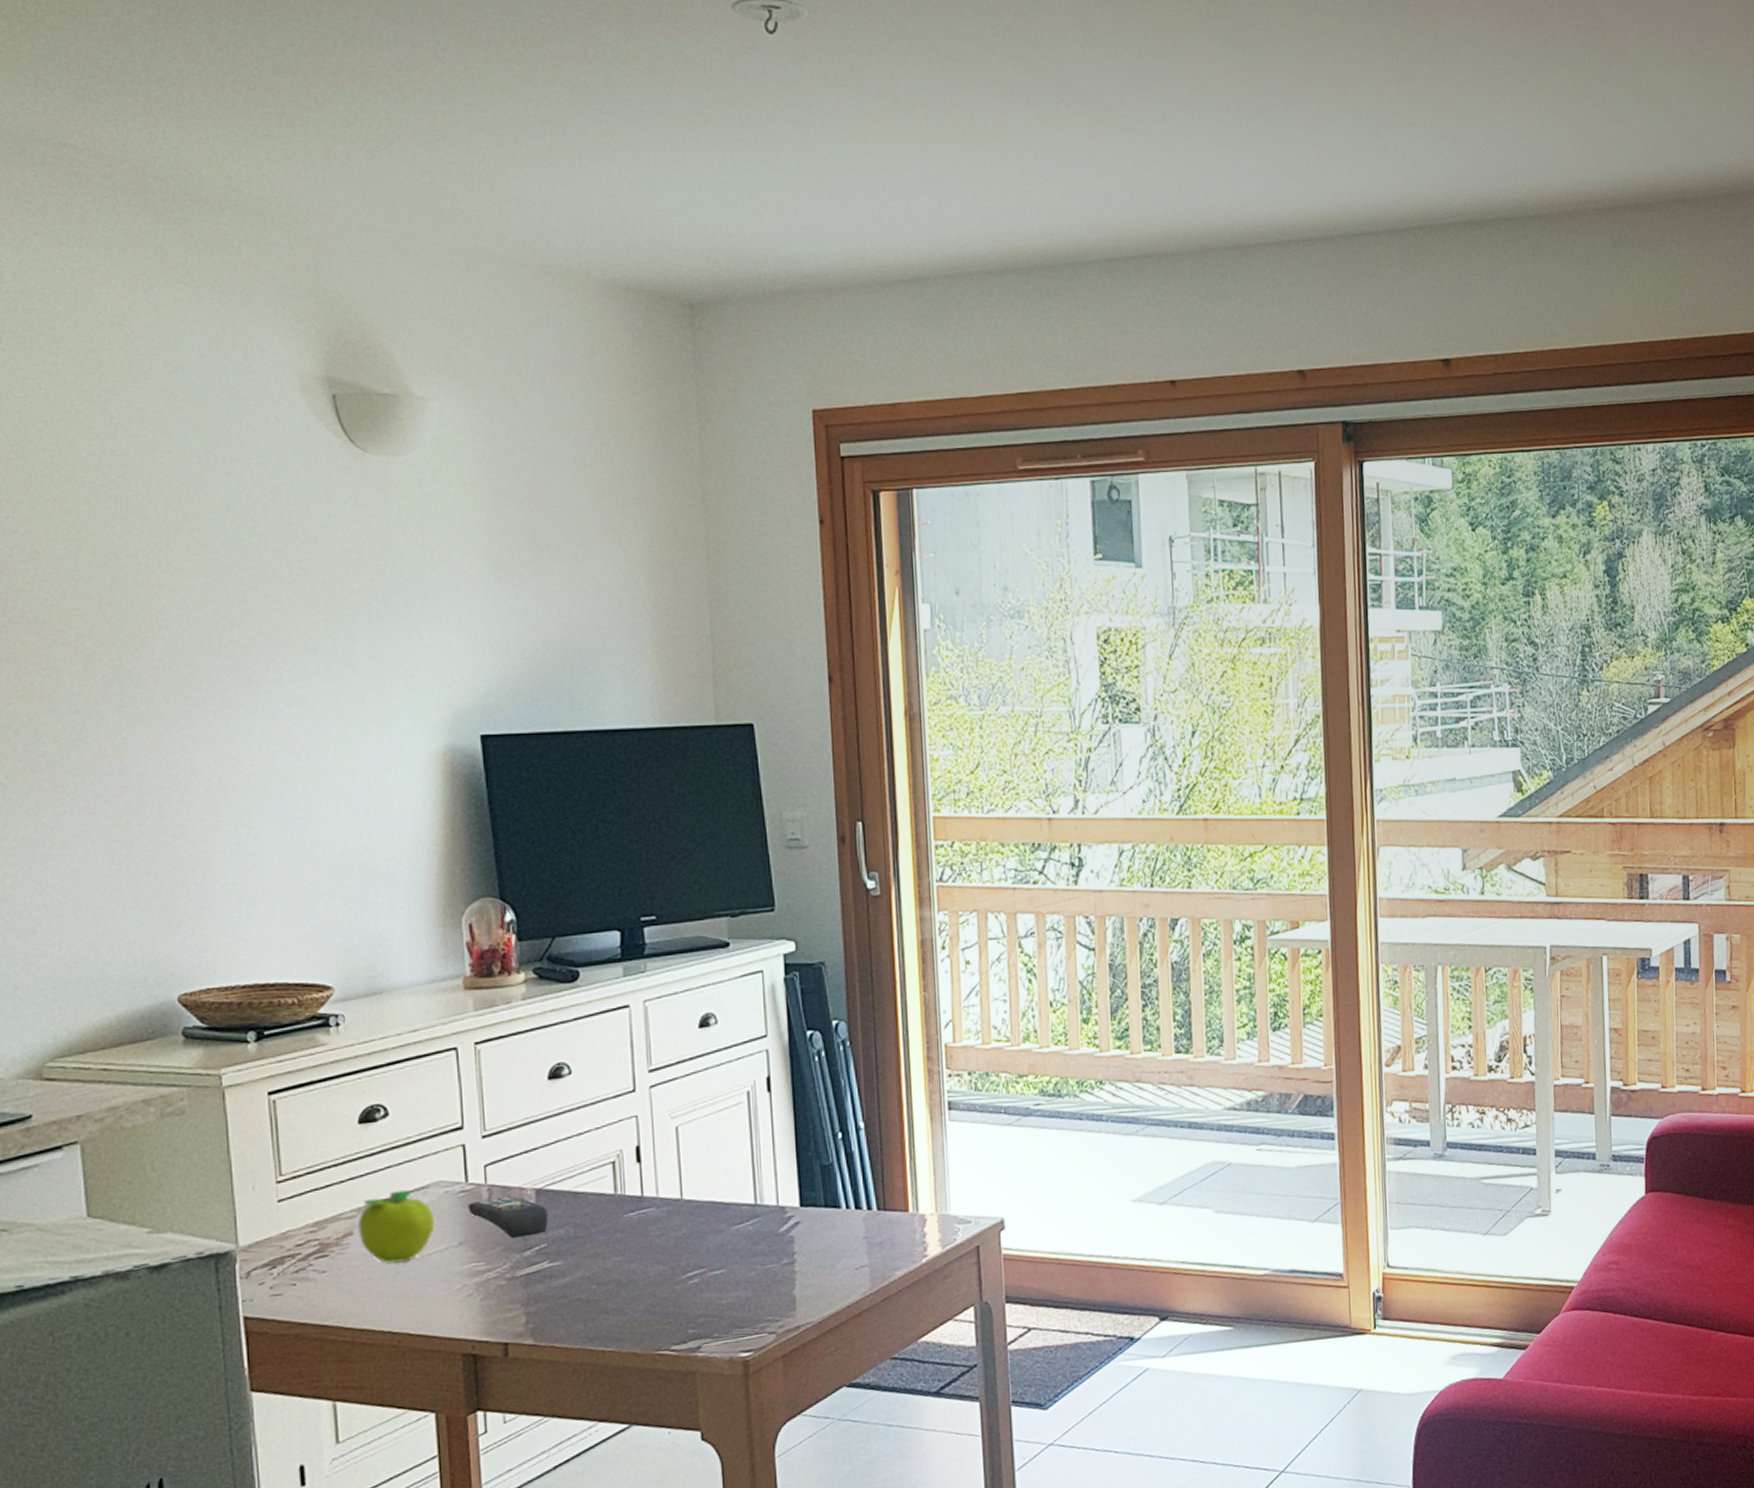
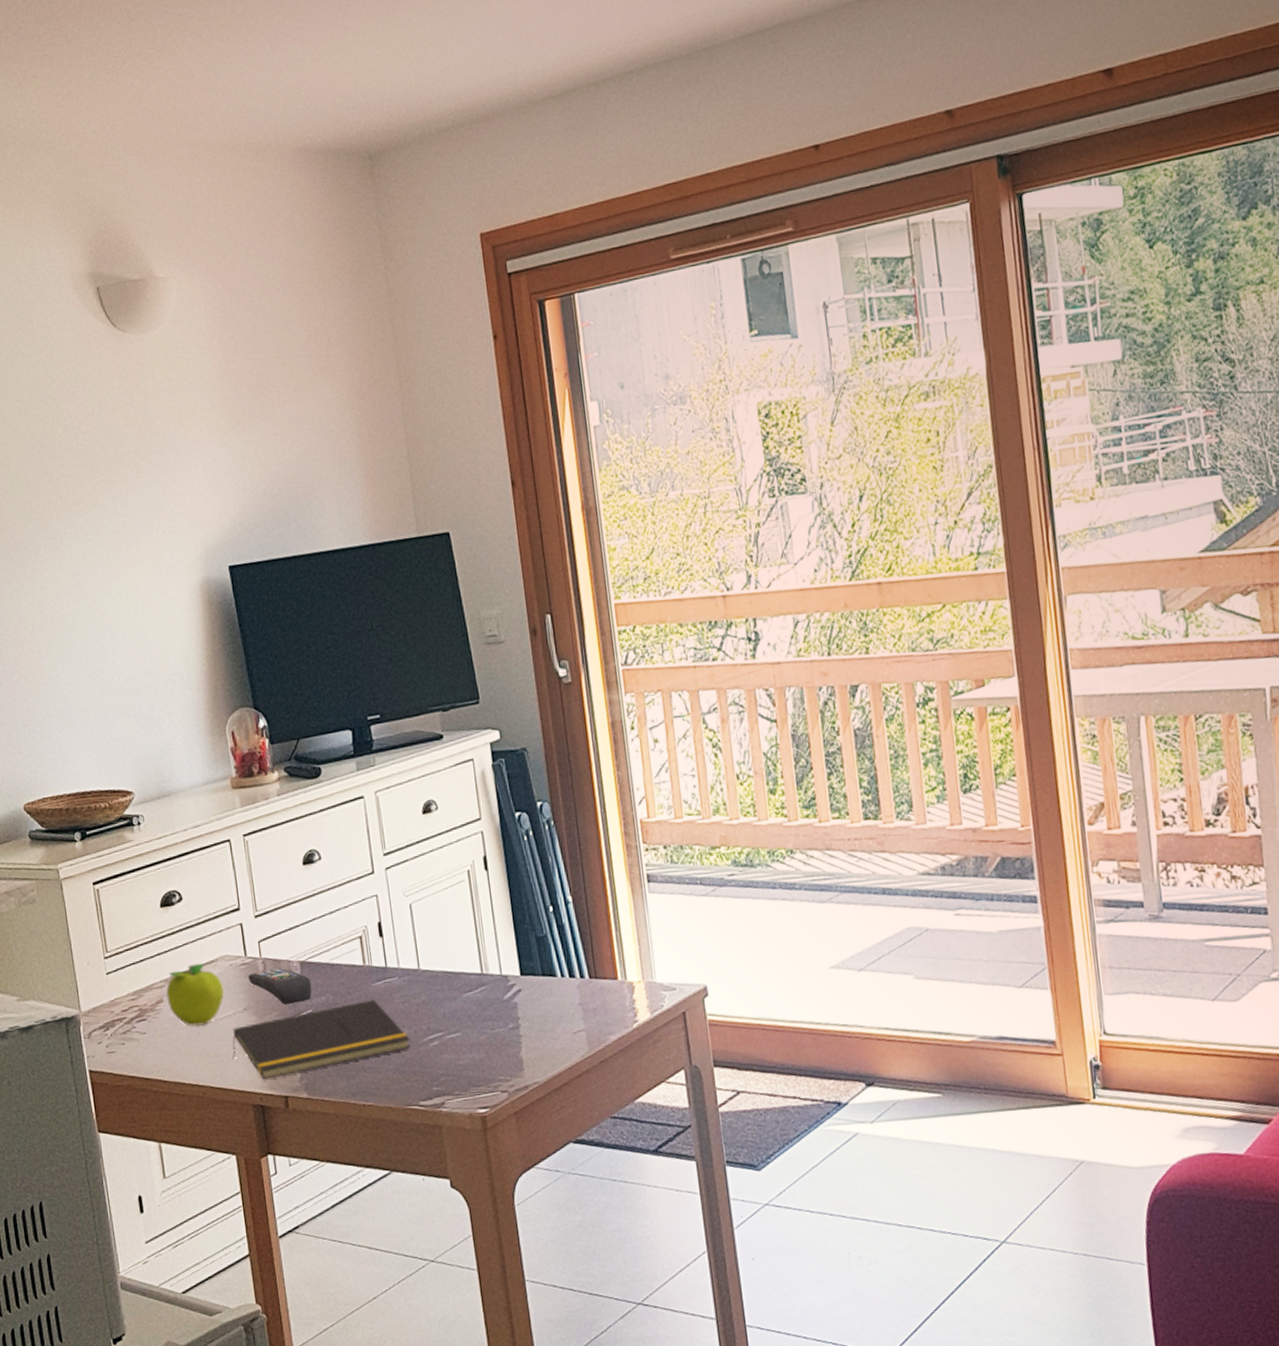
notepad: none [440,1233,665,1325] -> present [232,1000,411,1080]

